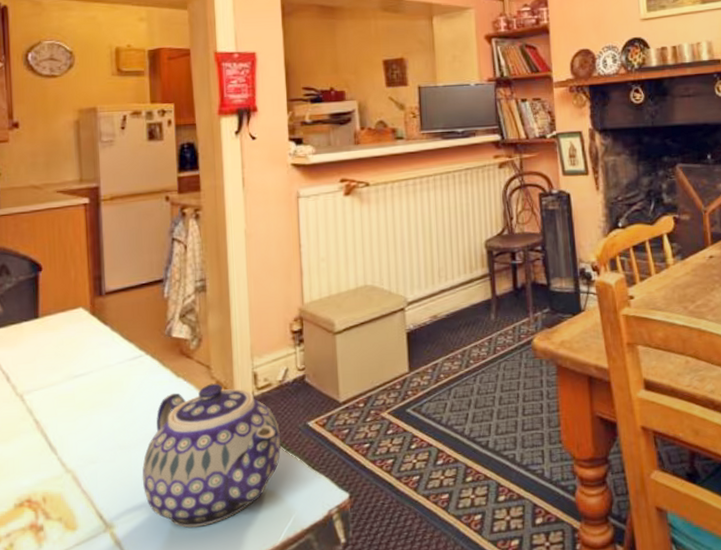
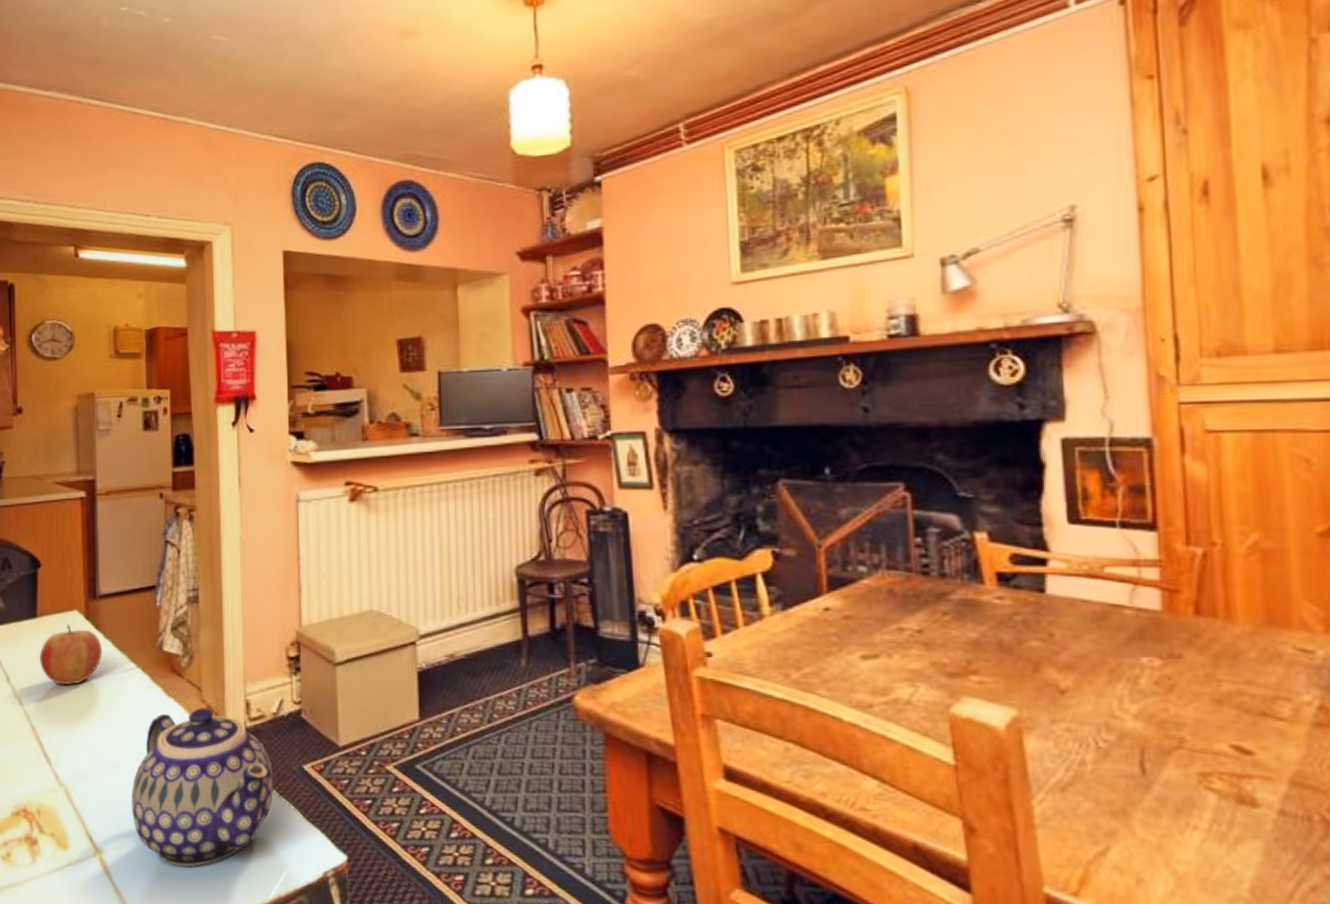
fruit: none [43,322,110,379] -> present [40,625,103,686]

